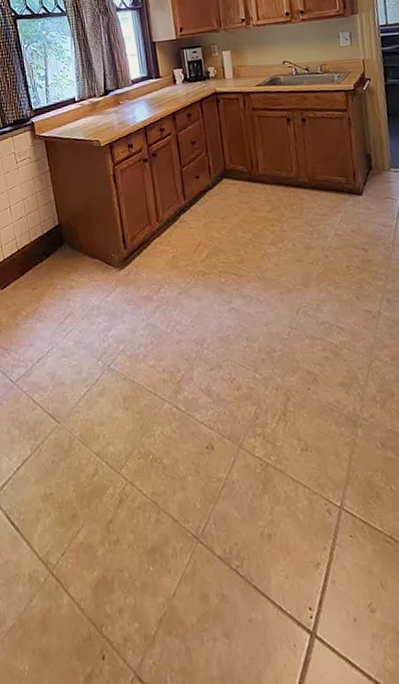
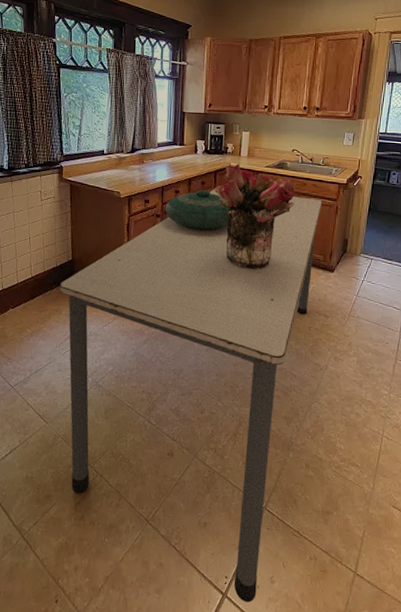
dining table: none [49,112,355,643] -> present [59,188,323,603]
decorative bowl: none [151,122,226,170] -> present [165,189,230,231]
bouquet: none [203,87,299,206] -> present [215,164,296,269]

